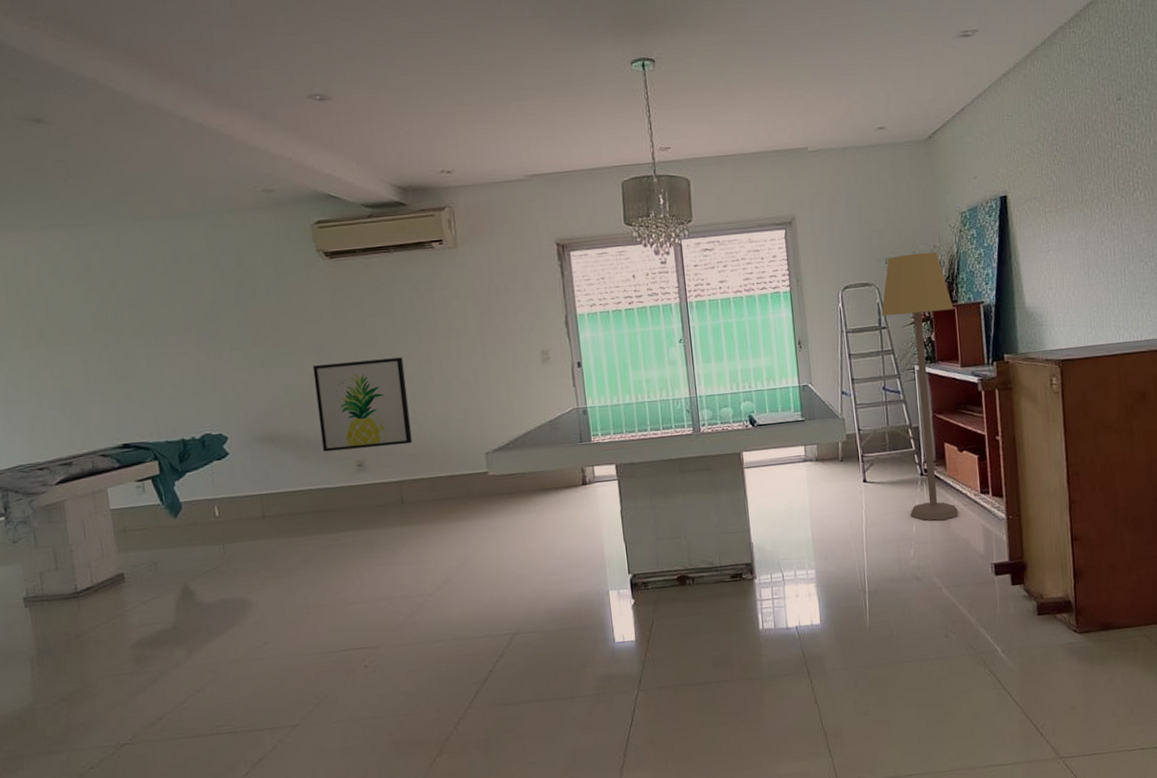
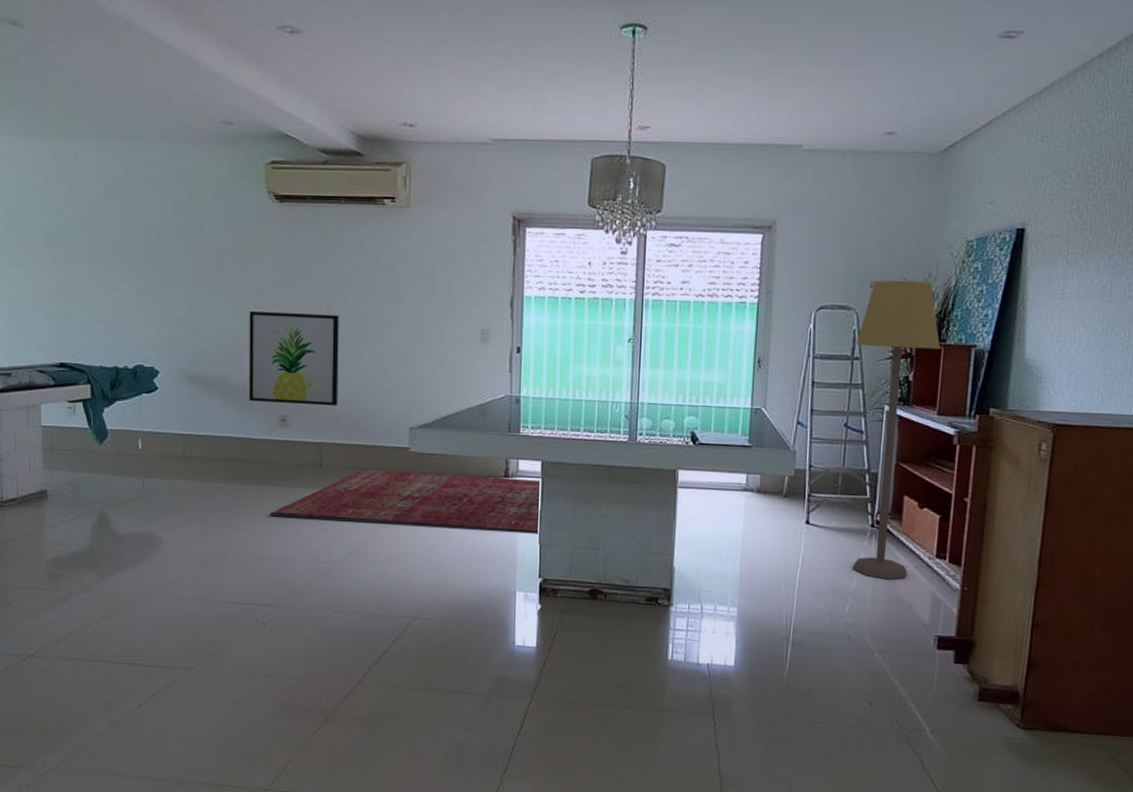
rug: none [358,483,624,560] -> present [270,469,540,534]

